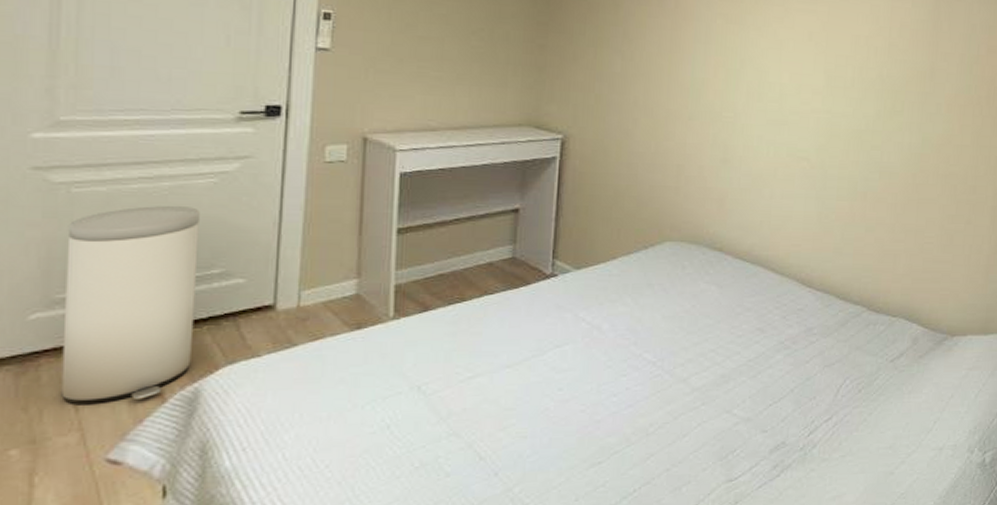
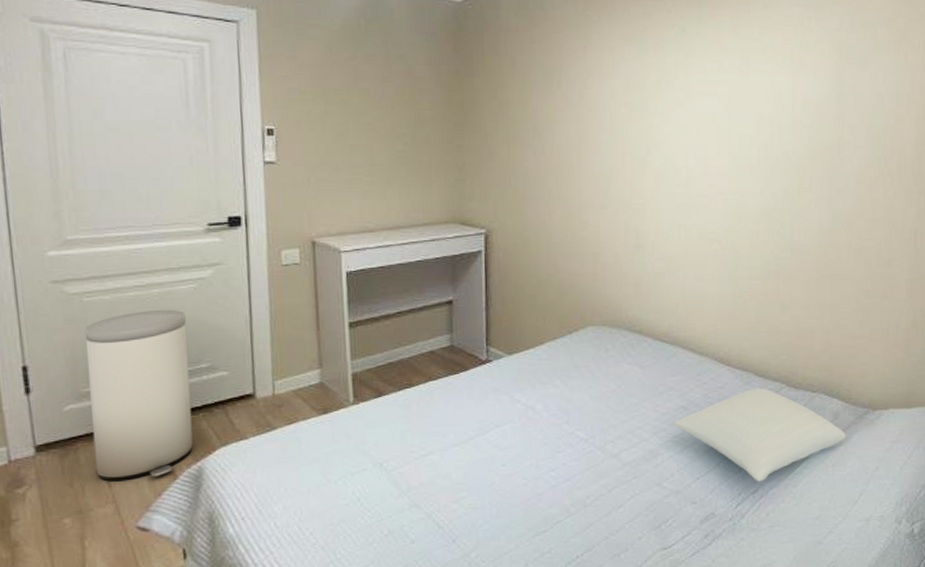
pillow: none [749,310,924,409] -> present [674,387,846,482]

